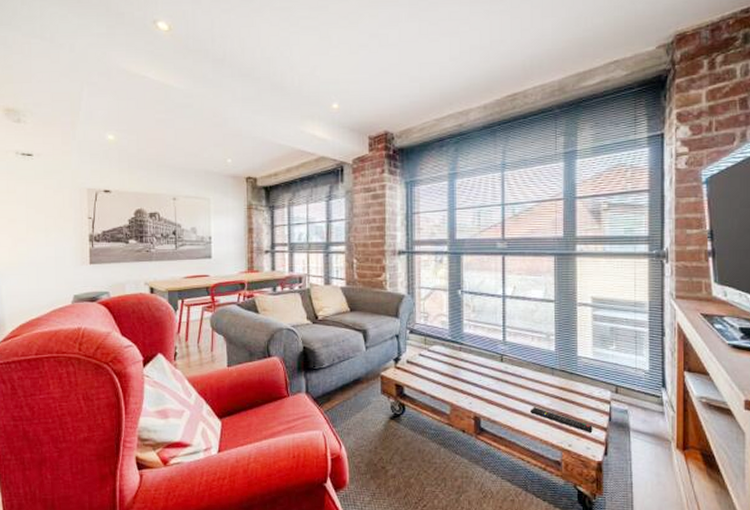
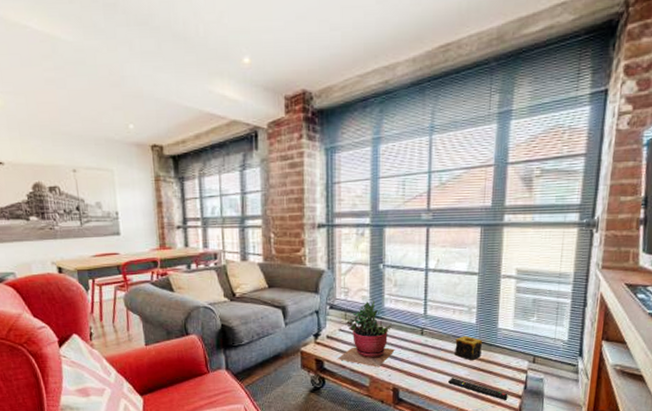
succulent plant: none [418,325,475,395] -> present [338,300,395,368]
candle: none [535,363,563,390] -> present [455,335,483,361]

